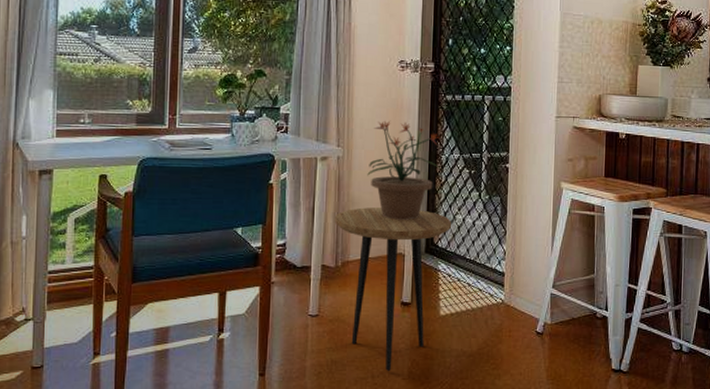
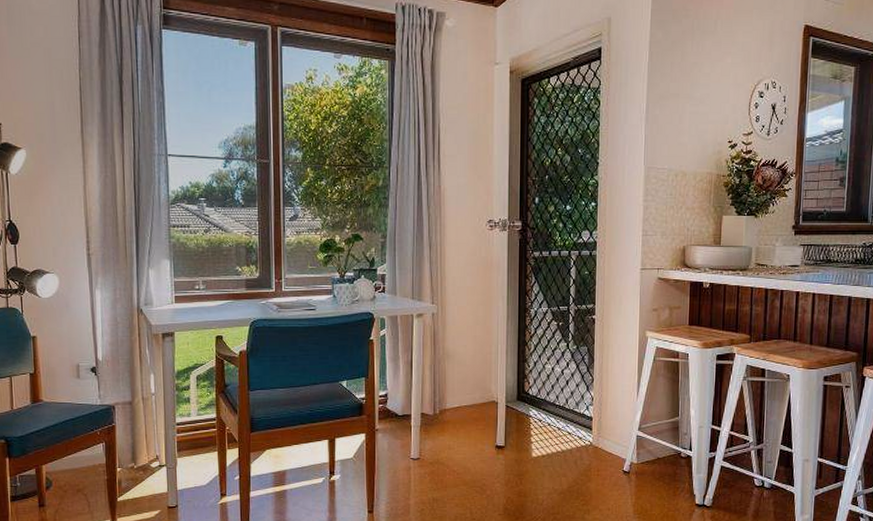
side table: present [334,207,451,372] -> none [431,360,541,508]
potted plant: present [367,120,443,220] -> none [460,277,532,370]

